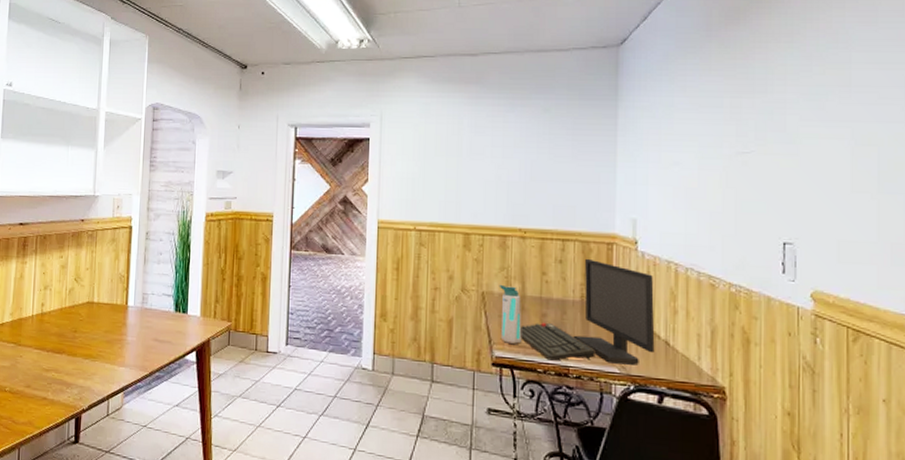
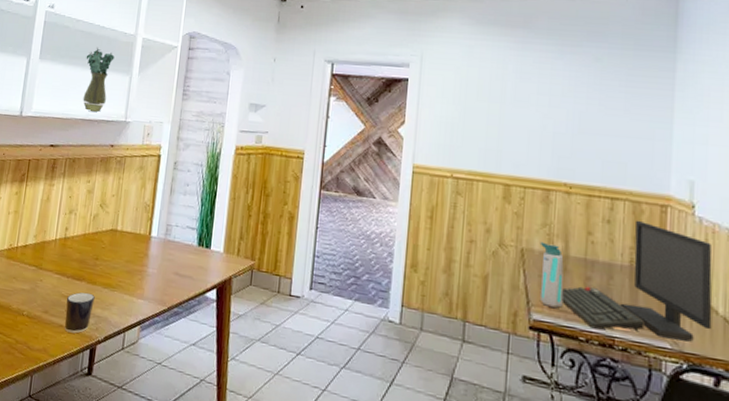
mug: none [47,364,76,405] -> present [64,292,95,334]
vase: none [49,123,78,188] -> present [82,47,115,112]

